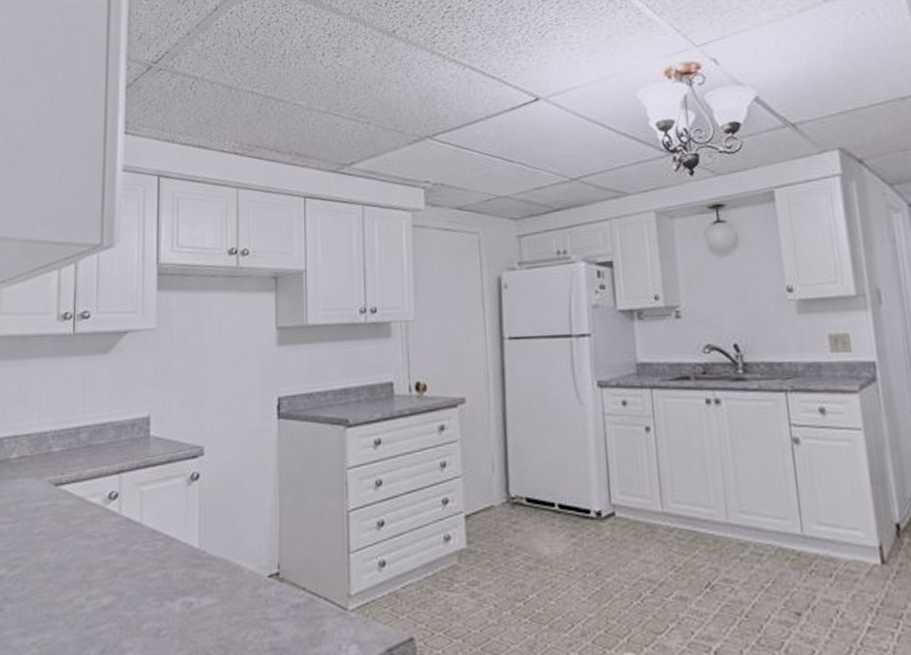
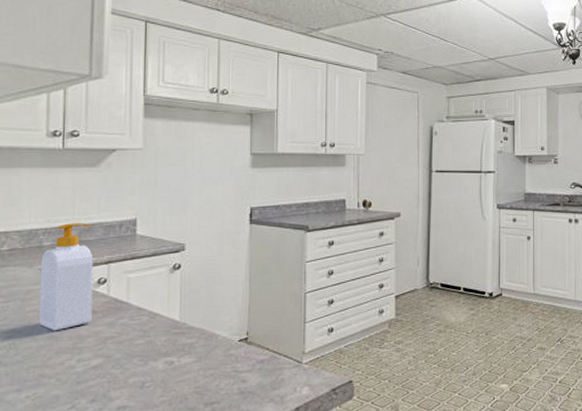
soap bottle: none [47,423,104,560] -> present [39,223,93,331]

